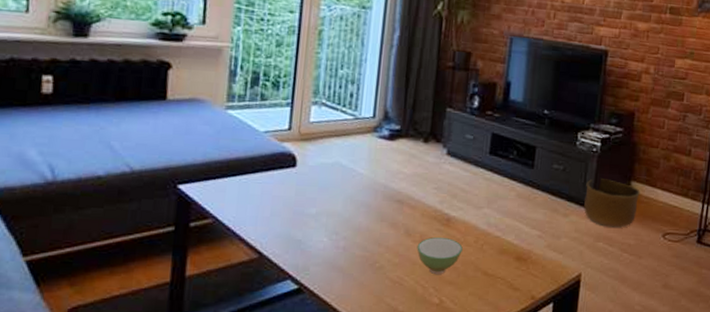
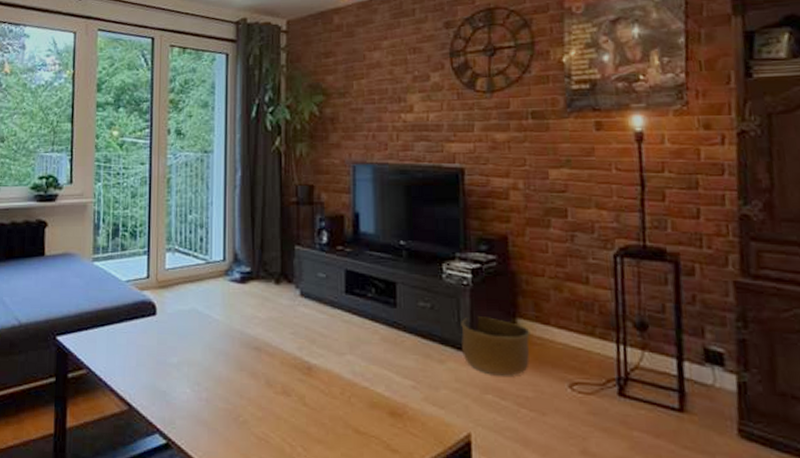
bowl: present [417,236,463,275] -> none [279,387,328,432]

